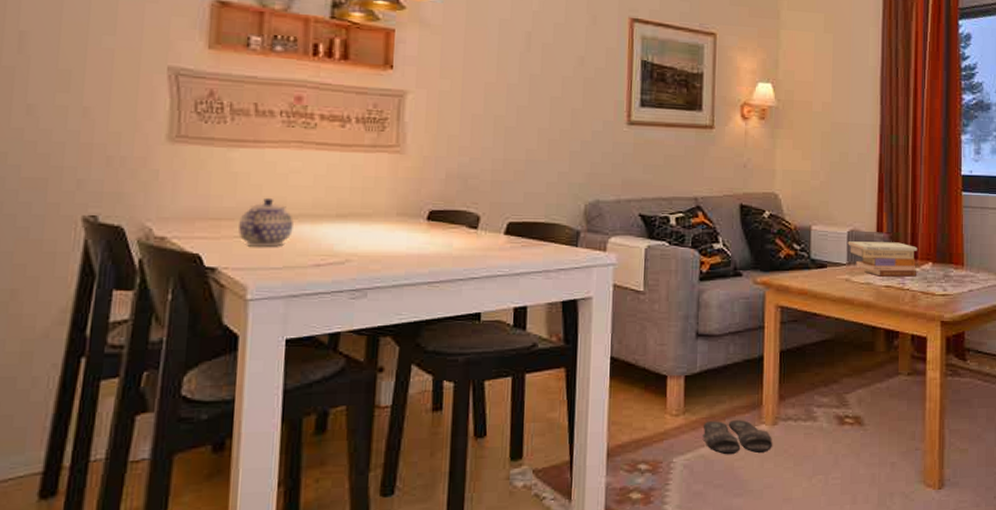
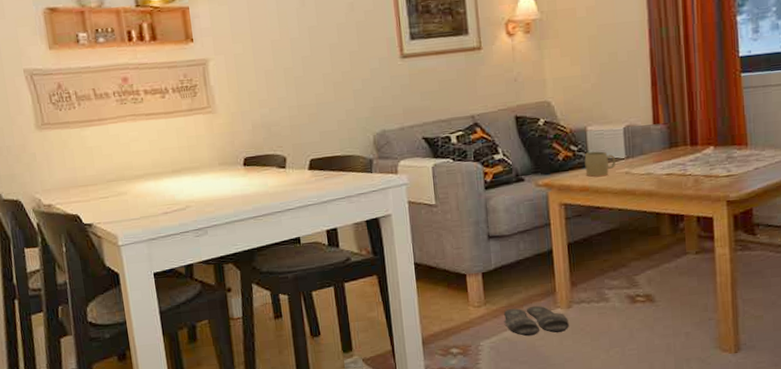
teapot: present [237,197,294,247] -> none [100,163,142,204]
mug: none [806,253,837,281] -> present [584,151,615,178]
books: present [847,241,918,277] -> none [624,131,699,166]

